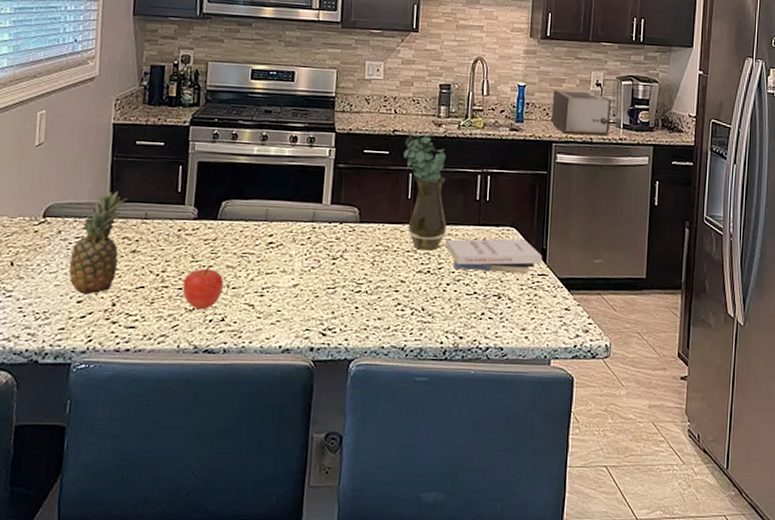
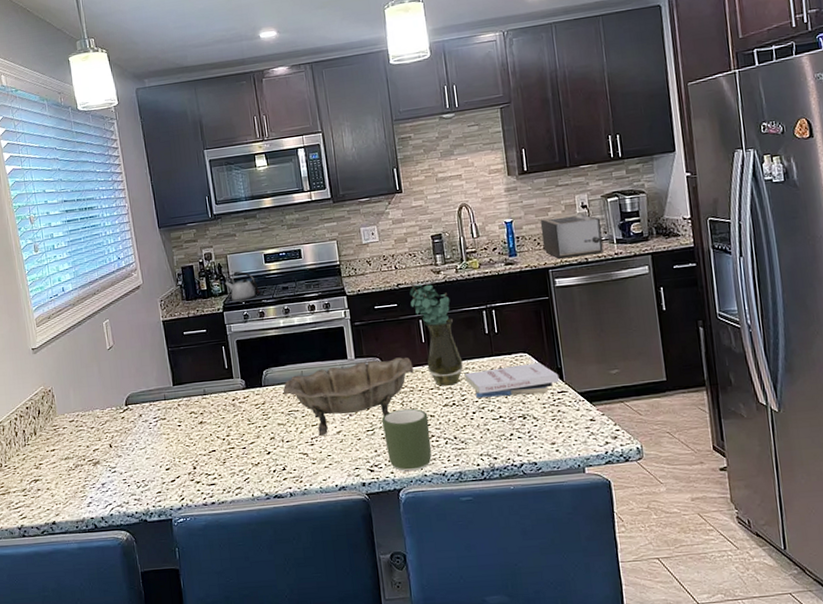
fruit: present [68,191,127,294] -> none [153,376,192,462]
fruit: present [182,267,224,310] -> none [245,427,279,464]
kettle: none [198,82,238,119] -> present [224,271,259,303]
decorative bowl: none [240,209,393,287] -> present [282,357,414,436]
mug: none [345,269,398,341] -> present [382,408,432,472]

